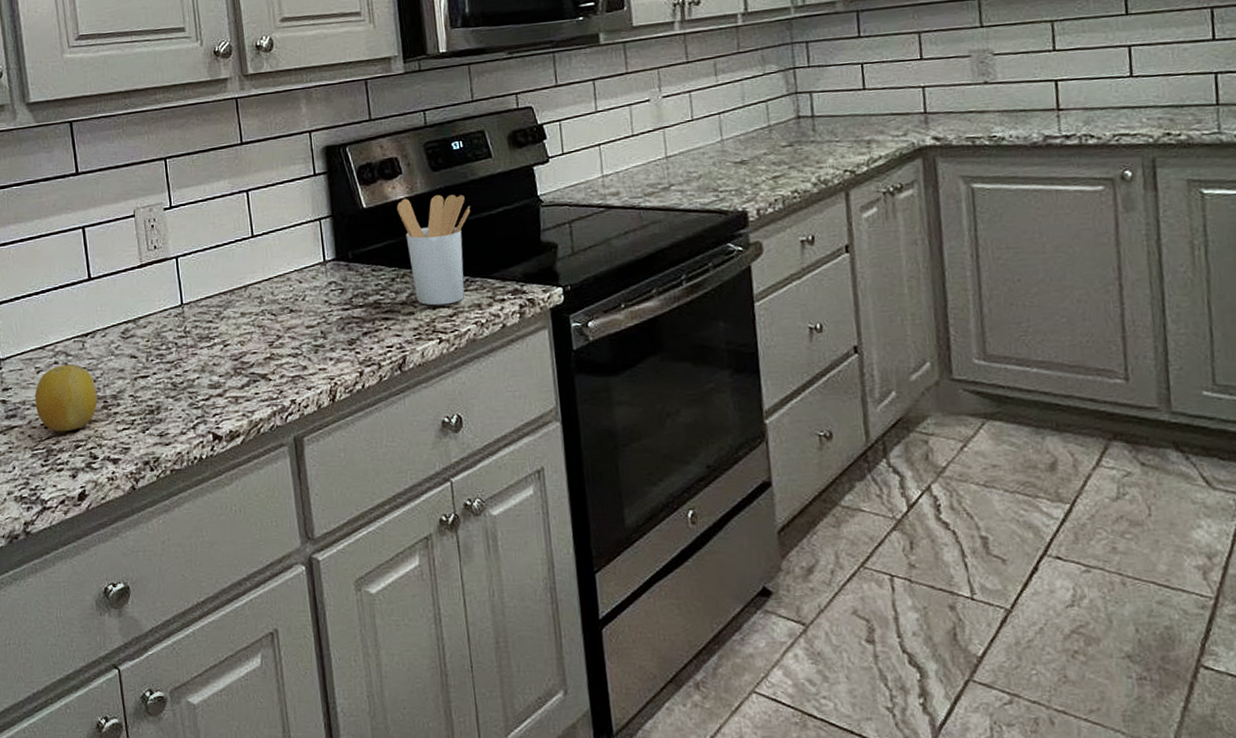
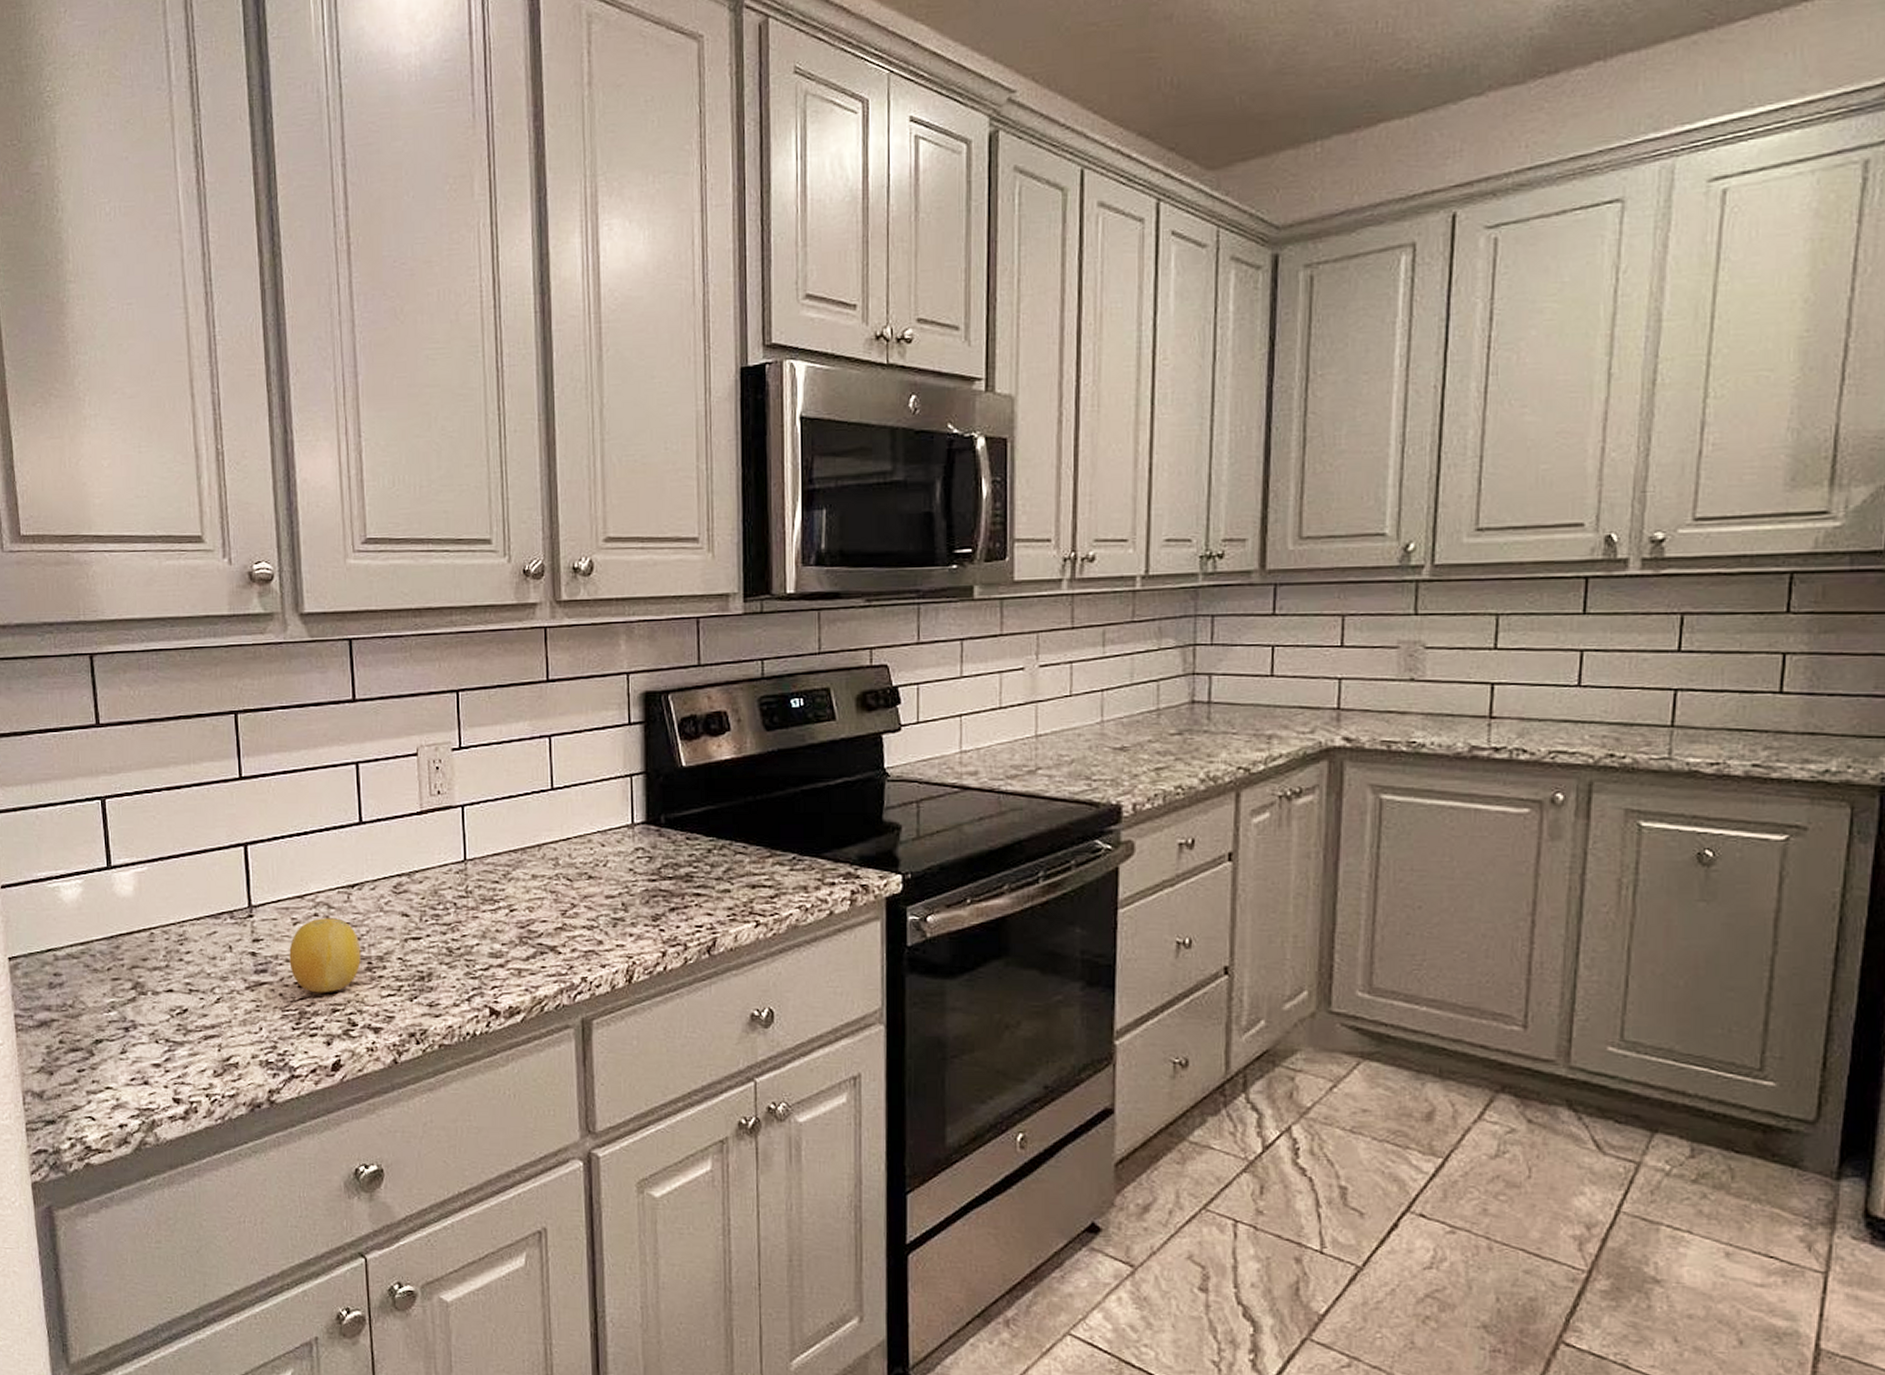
utensil holder: present [396,194,471,306] -> none [720,759,806,884]

